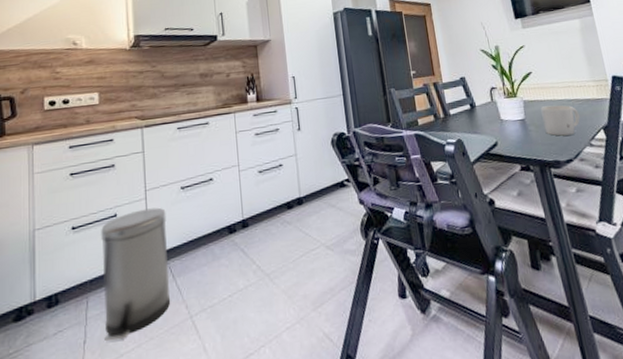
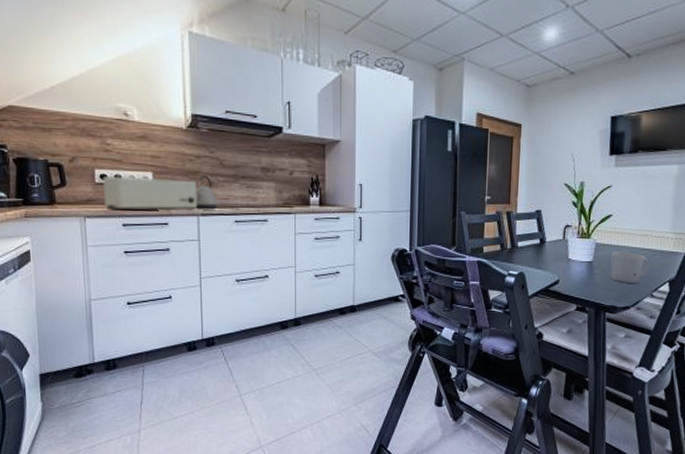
toaster: none [51,95,140,134] -> present [103,176,197,212]
pedal bin: present [101,207,170,342] -> none [156,295,221,405]
kettle: none [139,88,161,122] -> present [195,175,218,210]

